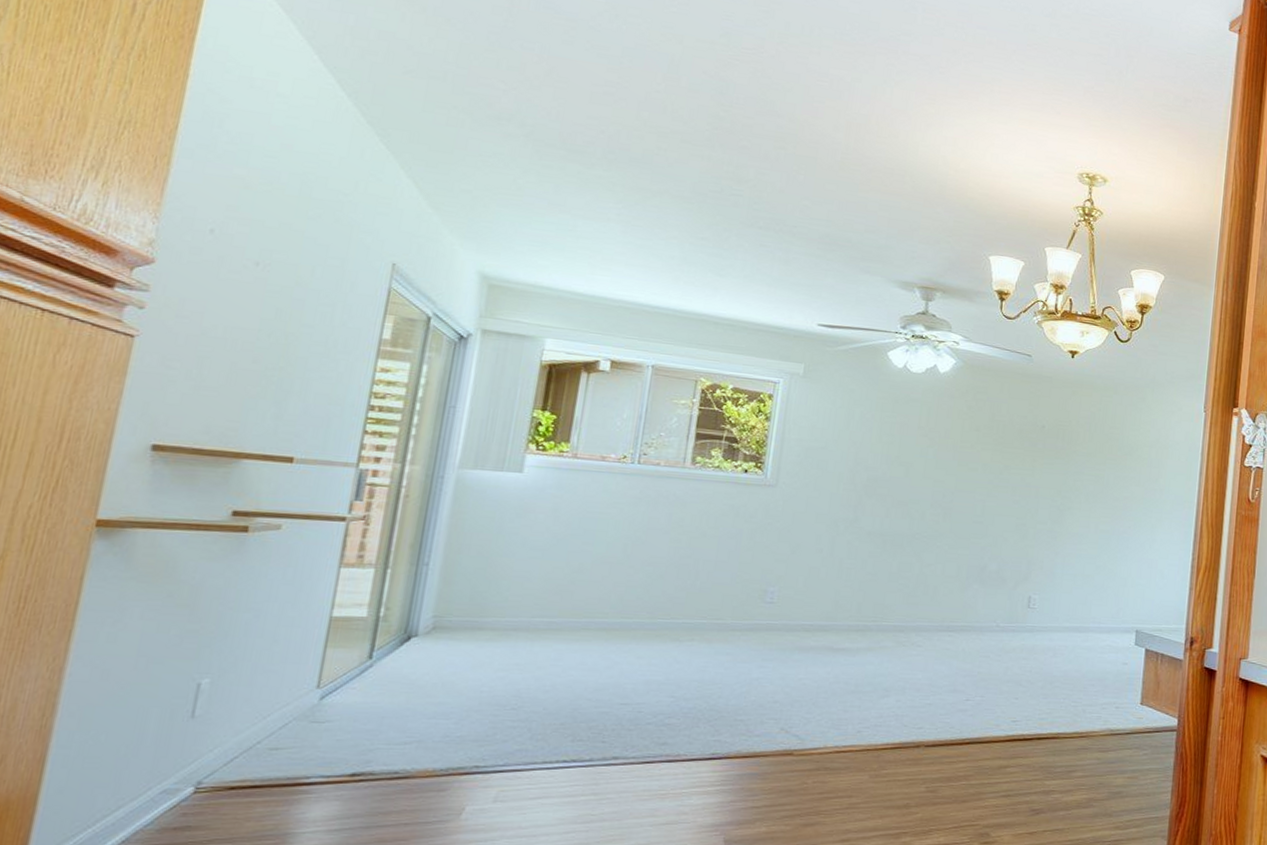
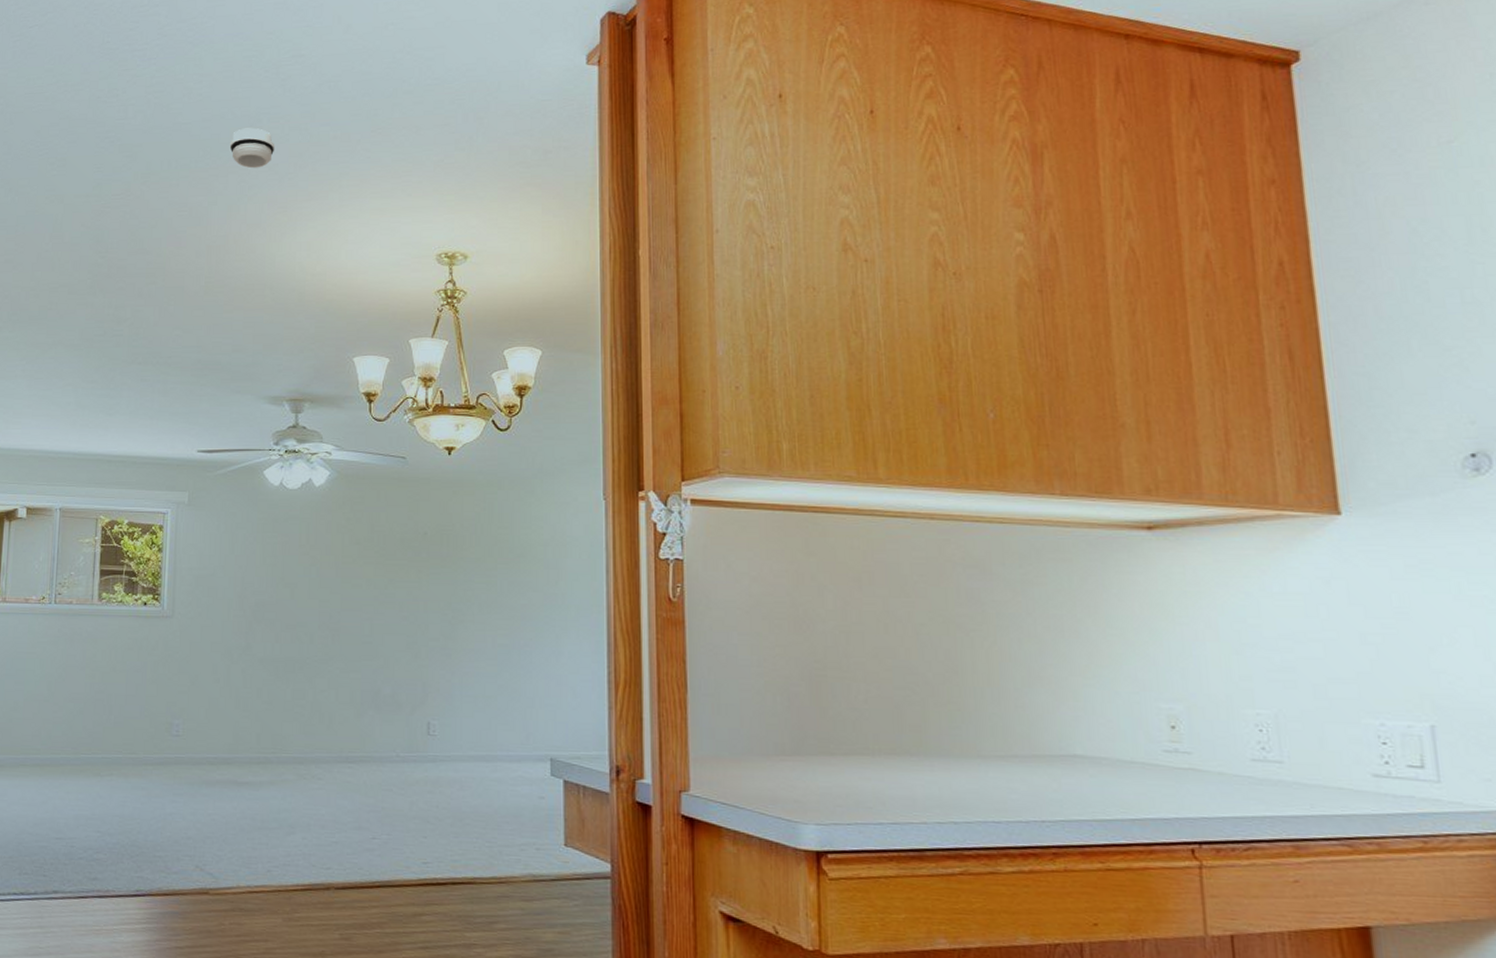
smoke detector: none [880,11,929,56] -> present [229,127,275,169]

